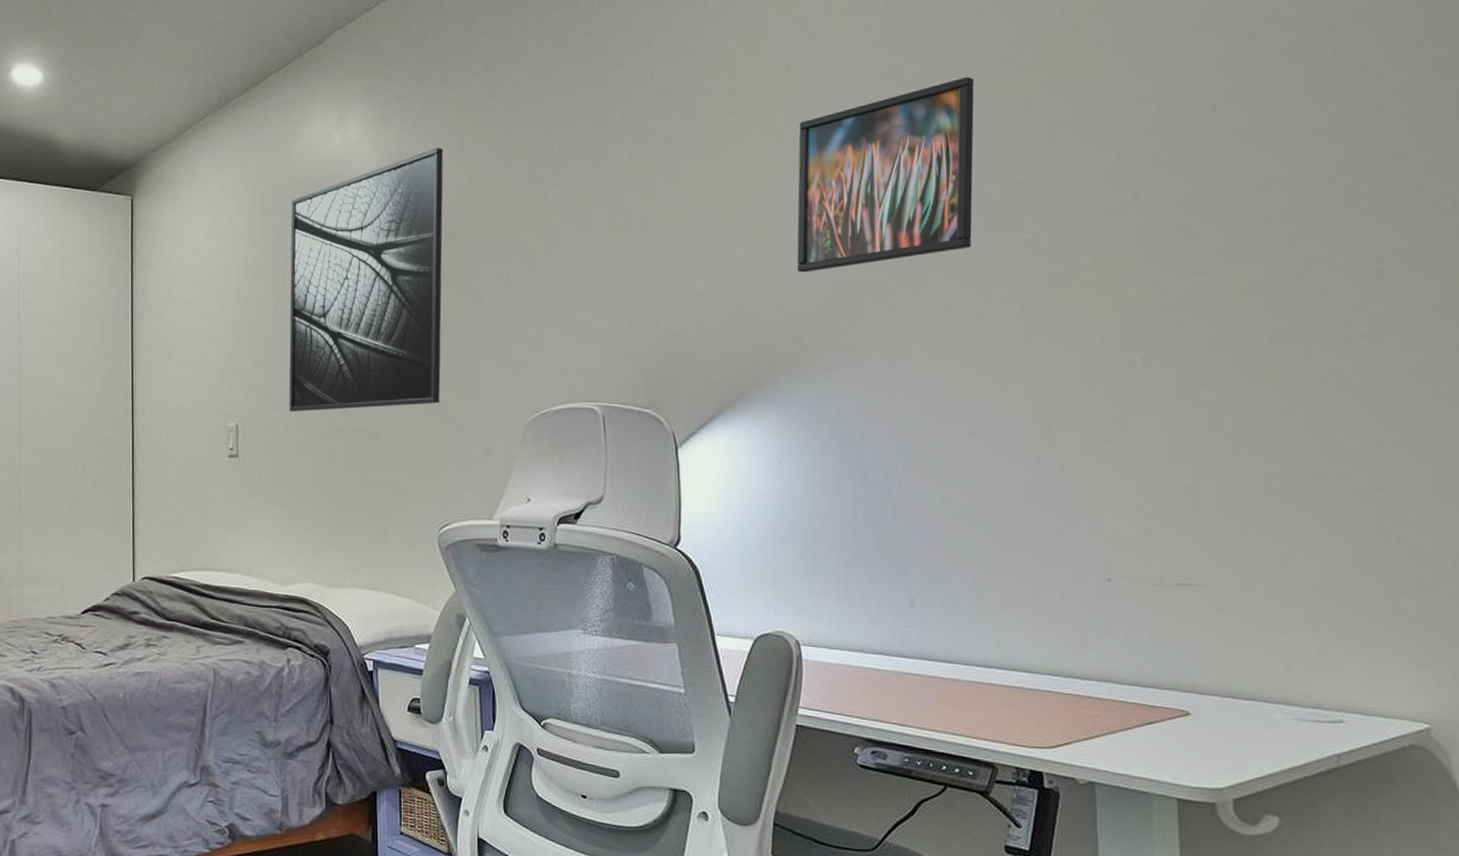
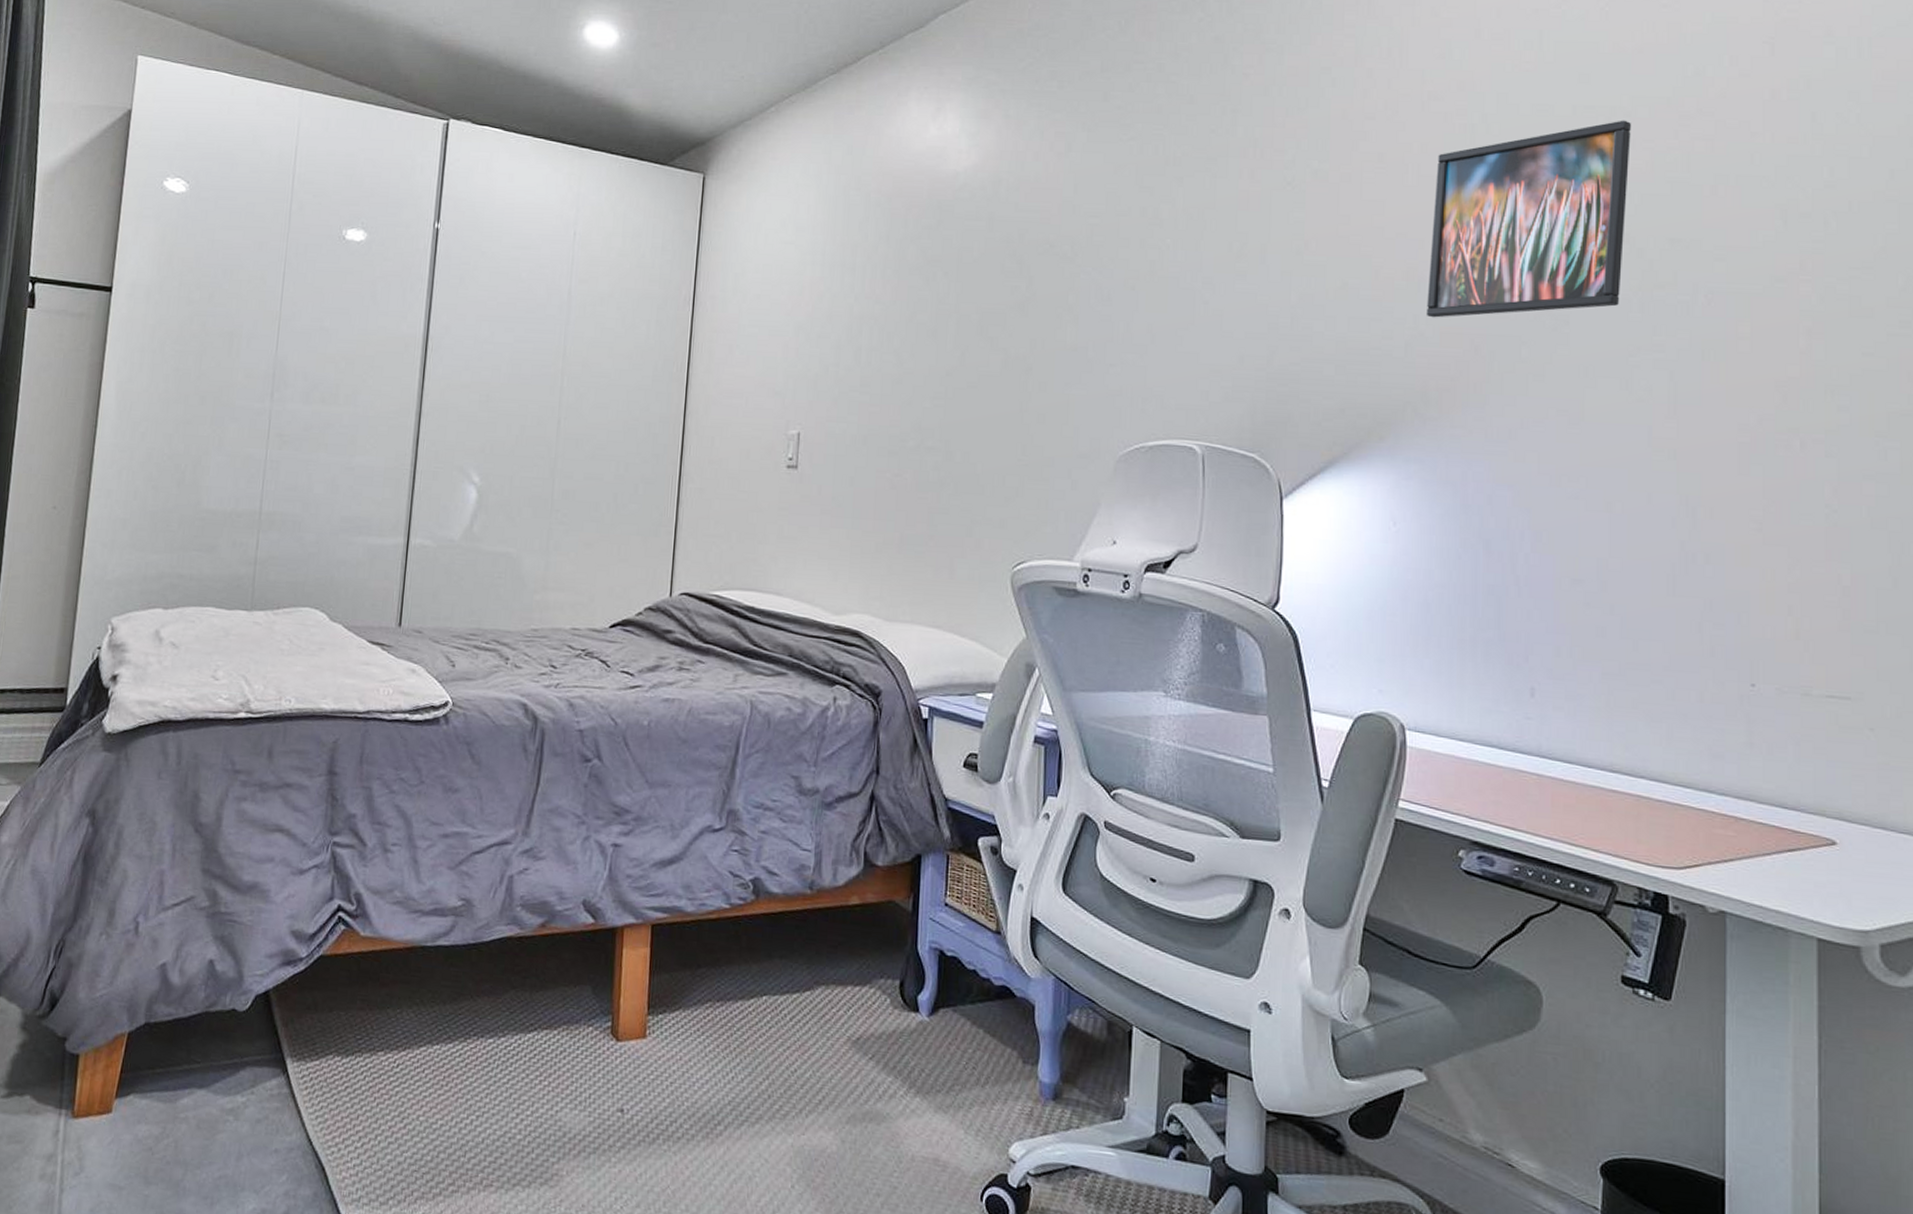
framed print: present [289,147,444,412] -> none [857,149,1048,428]

